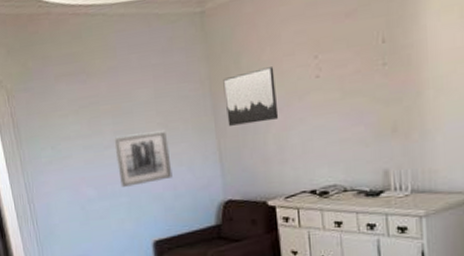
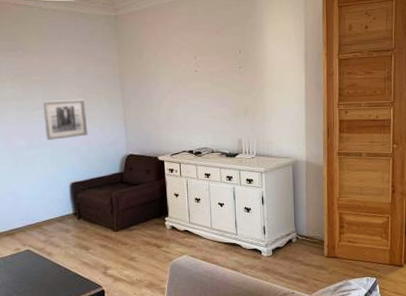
wall art: present [223,67,279,126] -> none [129,61,169,100]

